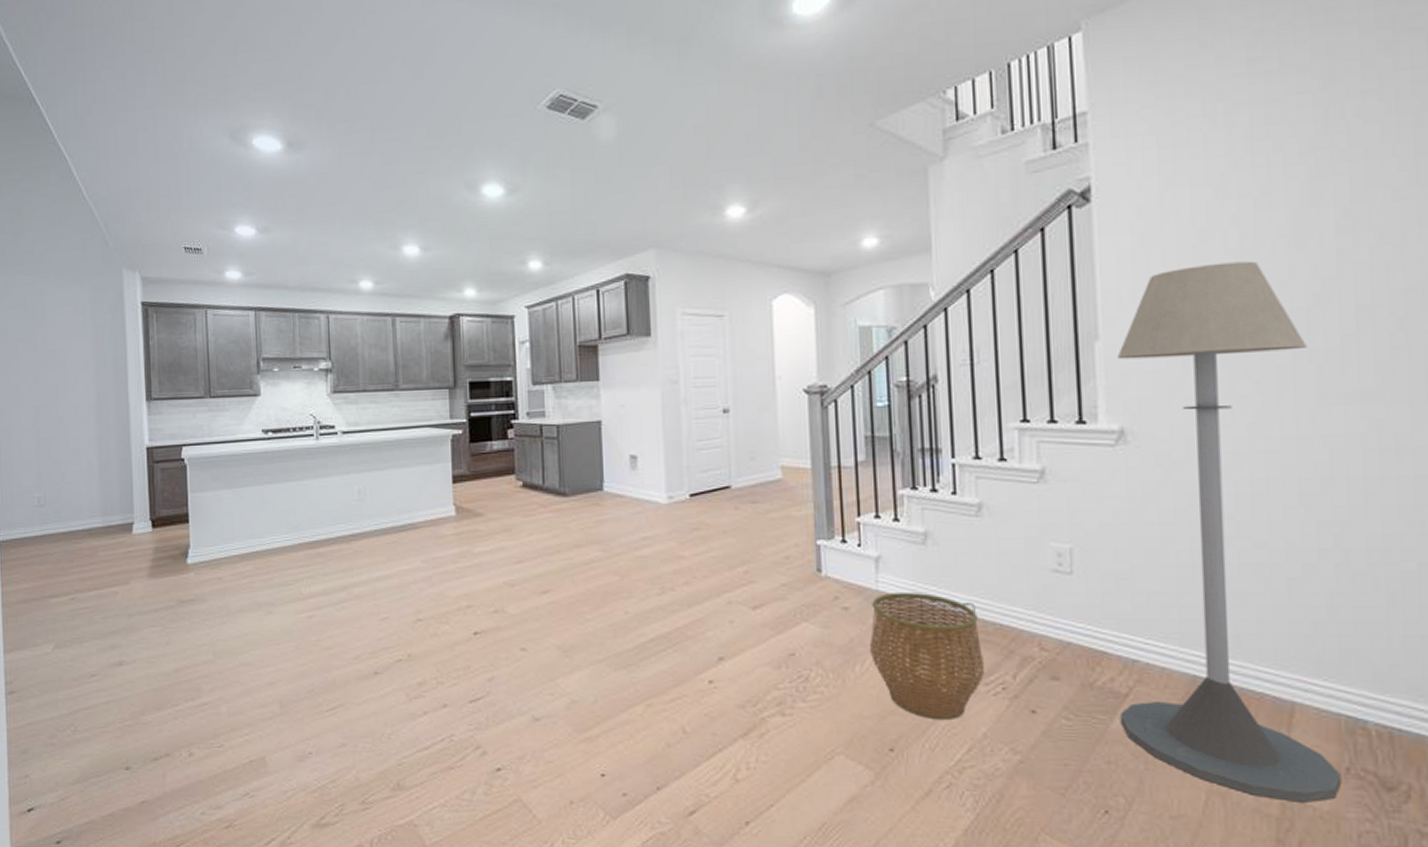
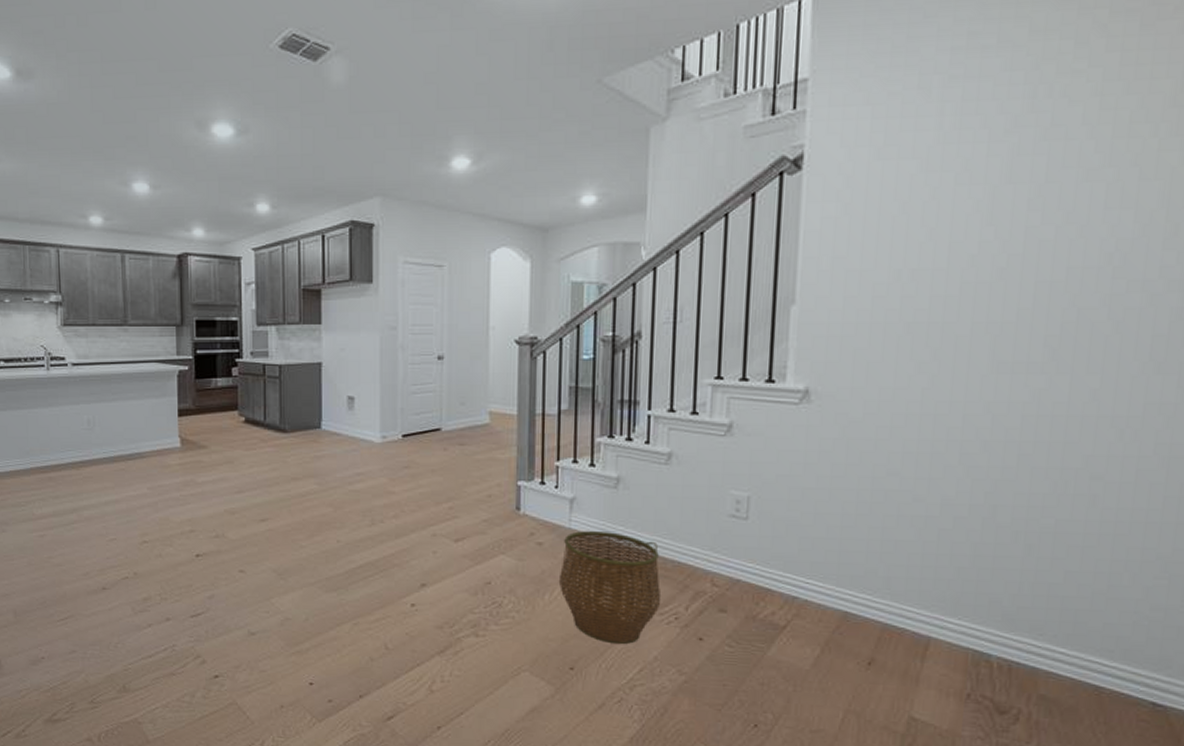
floor lamp: present [1117,261,1342,803] -> none [776,234,986,722]

